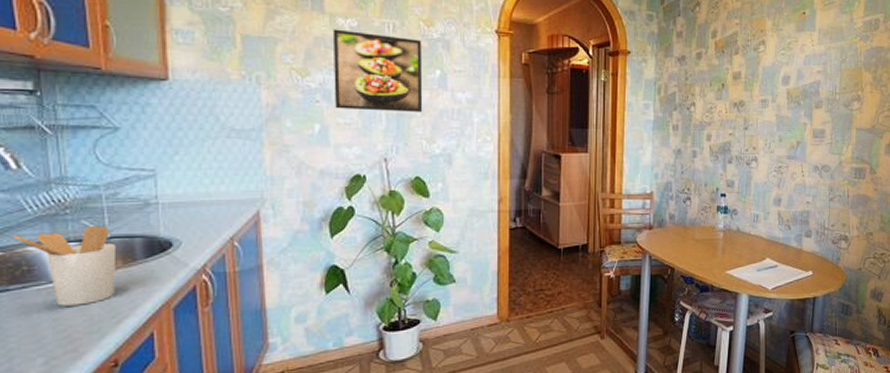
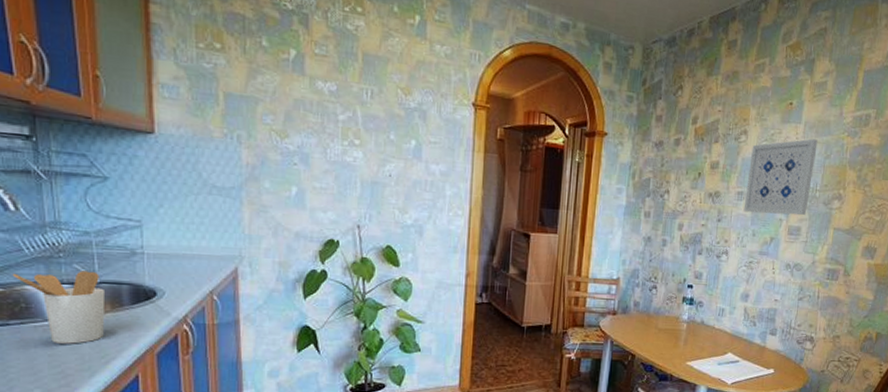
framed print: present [332,29,423,112] -> none [311,92,399,182]
wall art: none [768,45,833,119] -> present [743,139,818,216]

